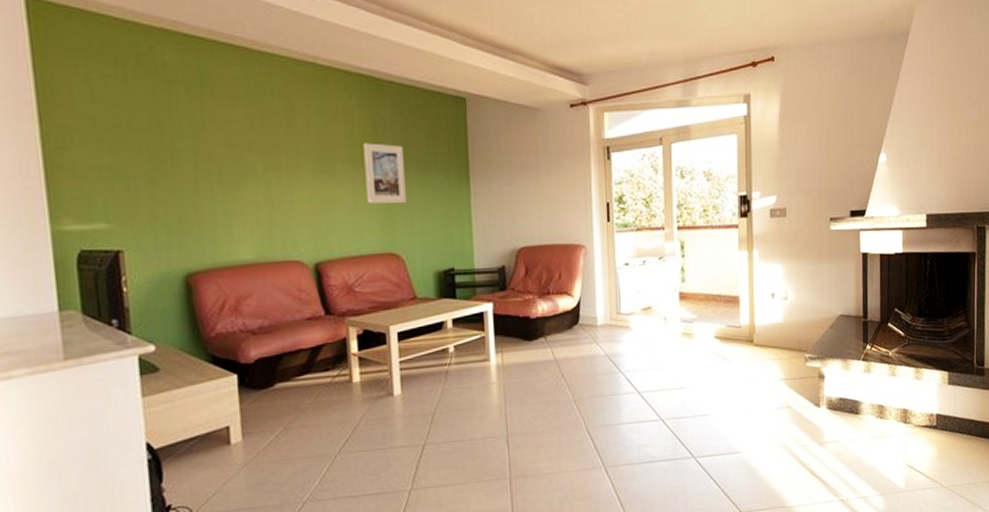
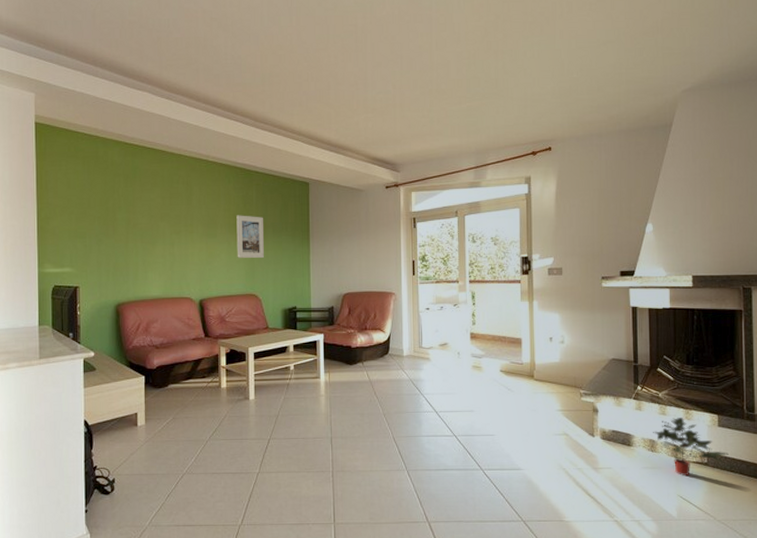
potted plant: none [882,378,958,443] -> present [653,418,729,477]

